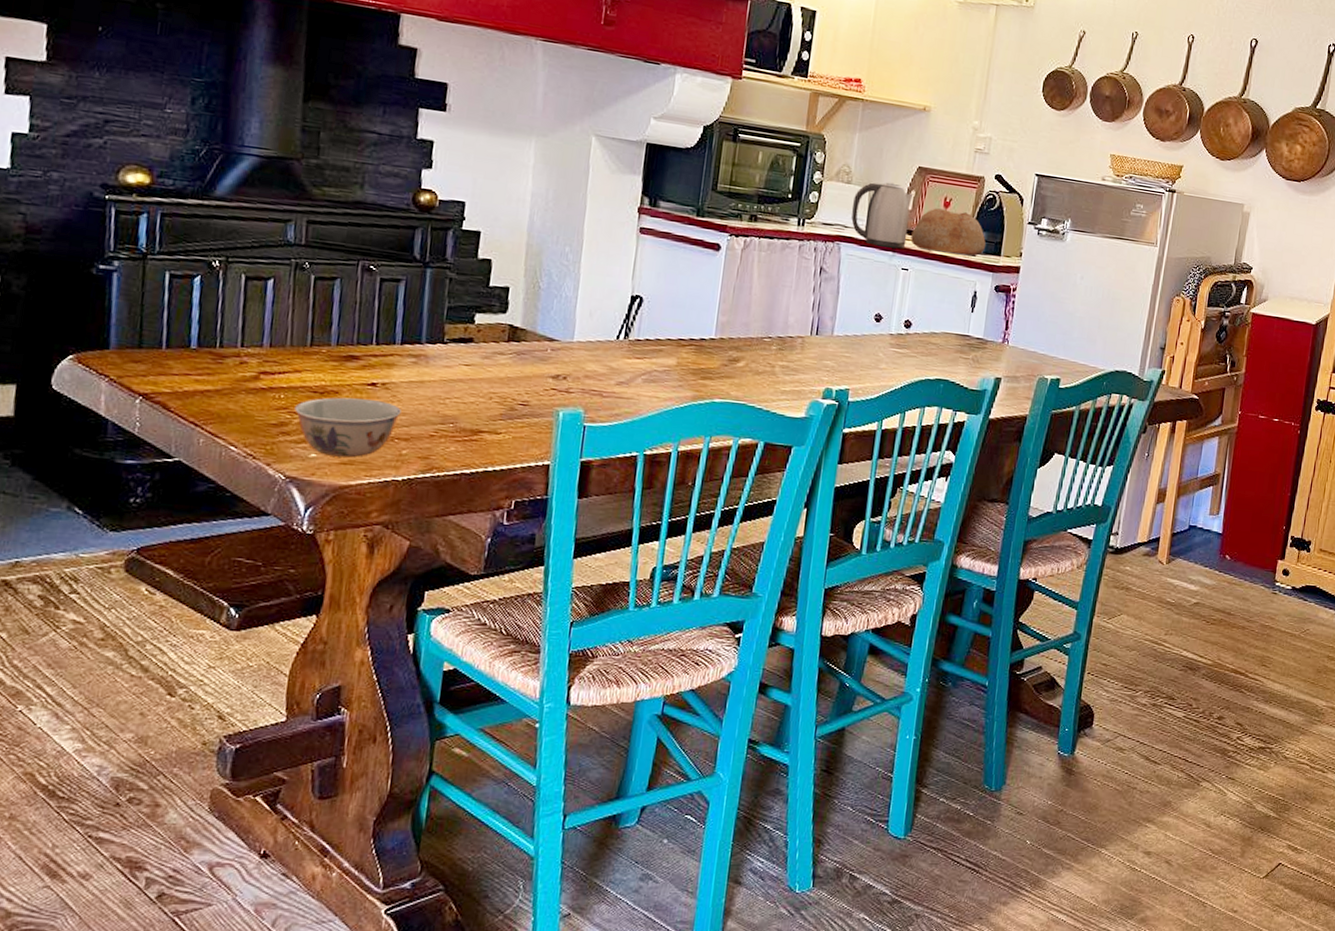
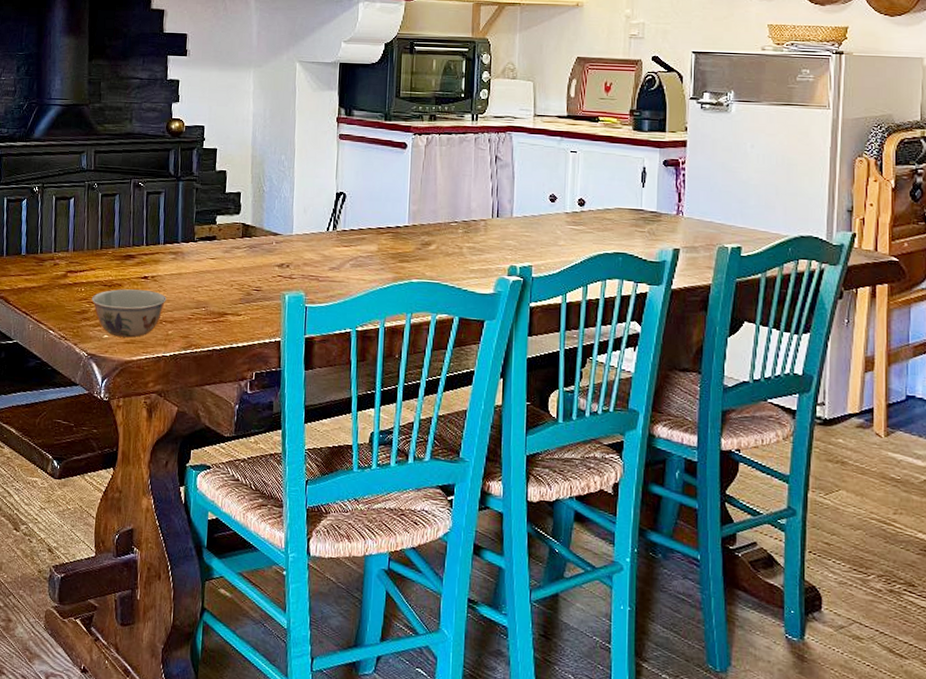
kettle: present [851,182,912,249] -> none [520,74,574,134]
bread: present [911,208,986,256] -> none [576,93,649,135]

